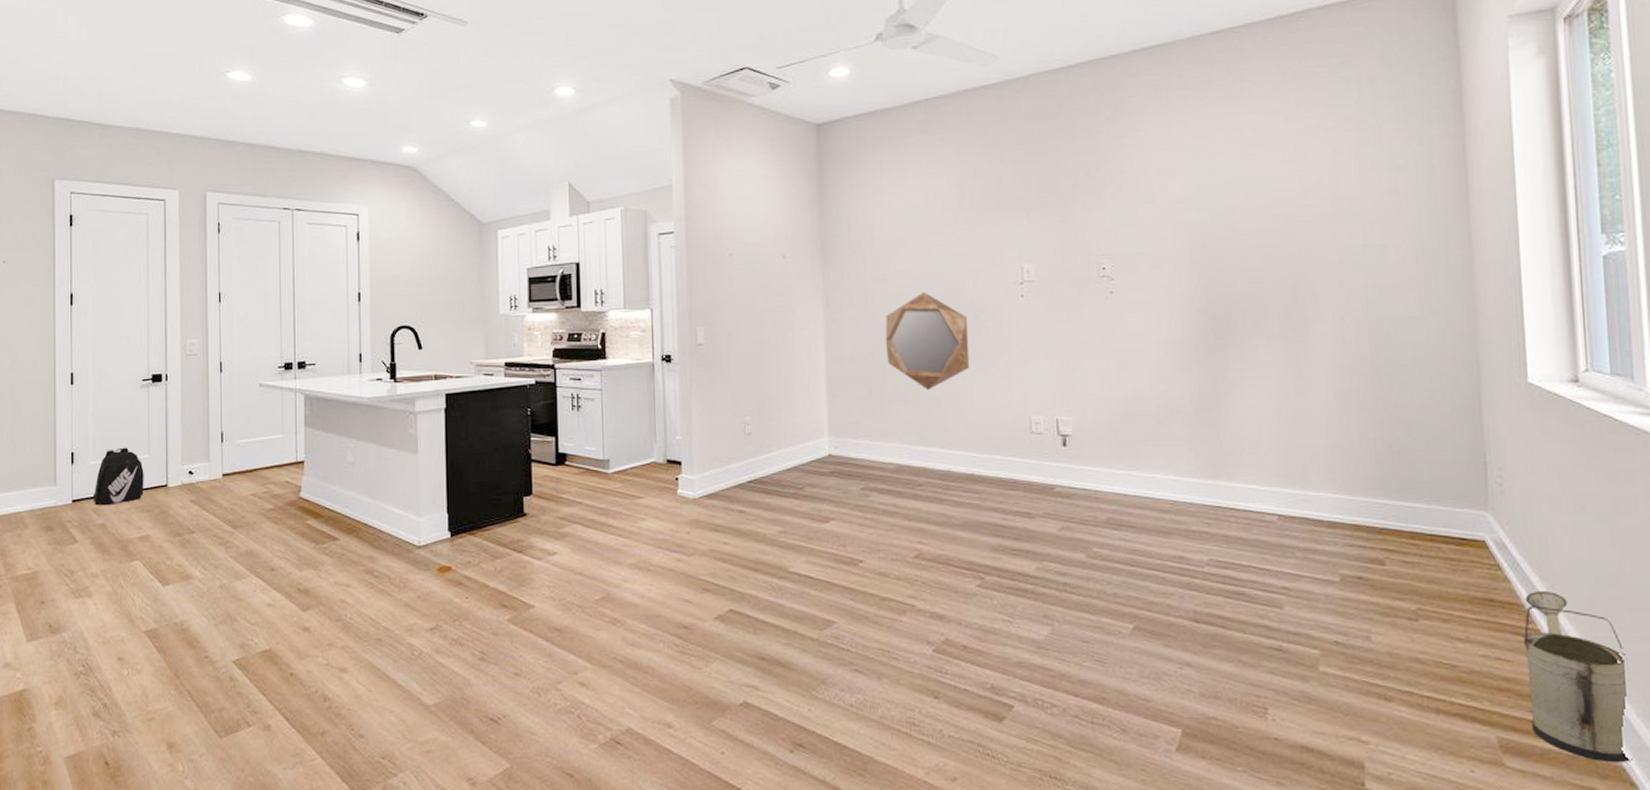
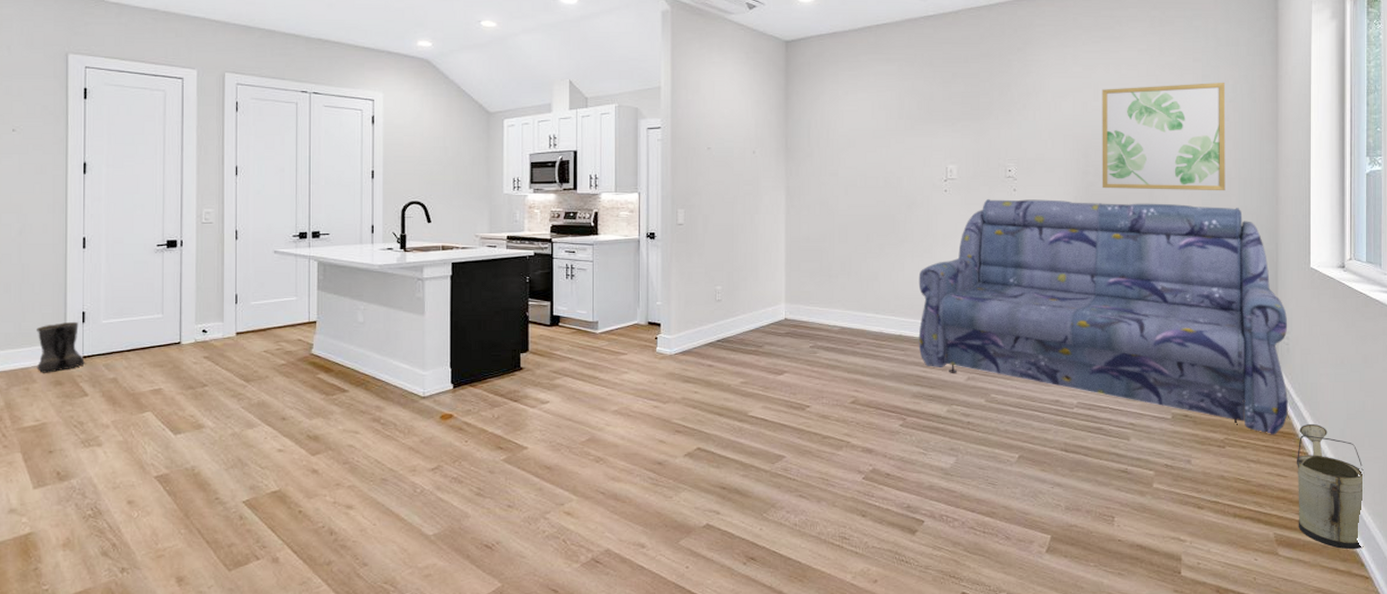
boots: none [28,462,75,518] -> present [36,321,86,373]
backpack: present [92,447,144,506] -> none [104,307,157,362]
home mirror: present [885,291,970,391] -> none [835,185,902,267]
sofa: none [992,303,1507,606] -> present [918,199,1288,435]
wall art: none [1221,145,1399,287] -> present [1102,82,1226,191]

